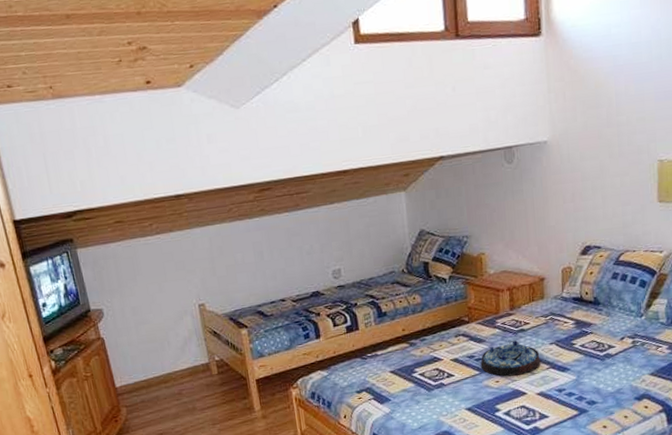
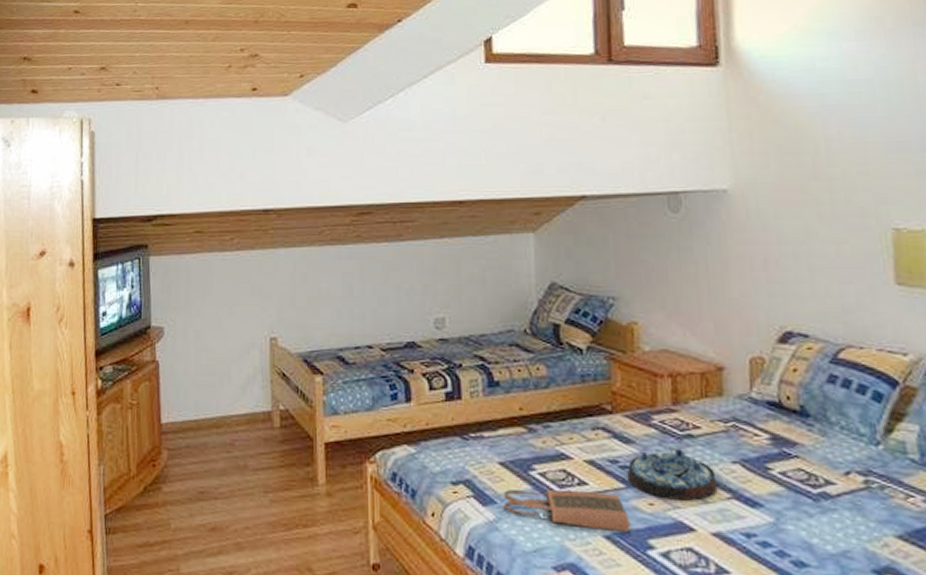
tote bag: none [395,379,484,407] -> present [504,489,632,532]

